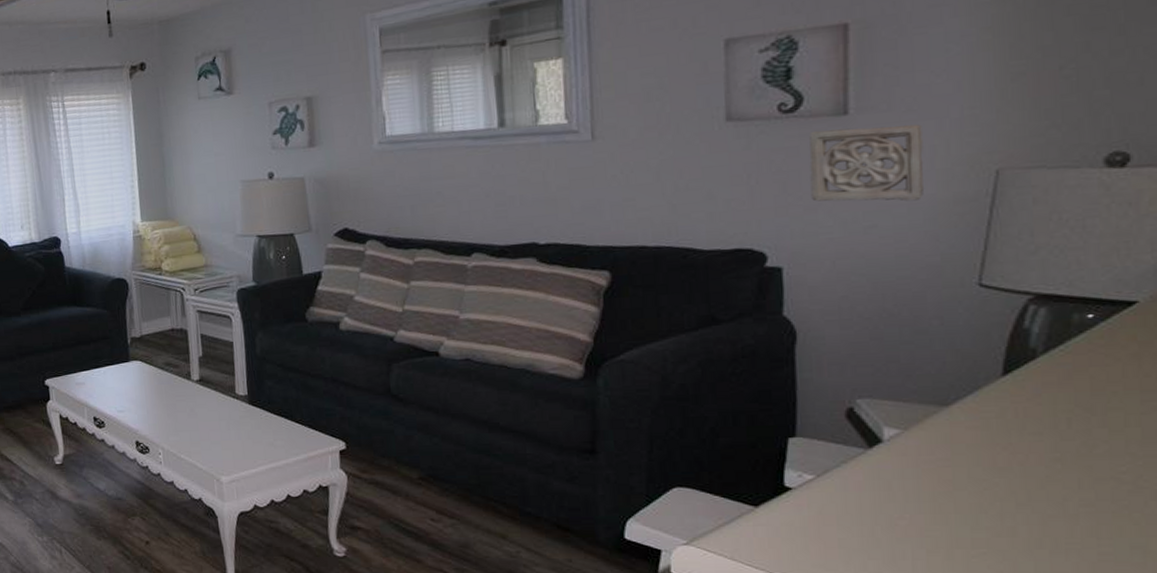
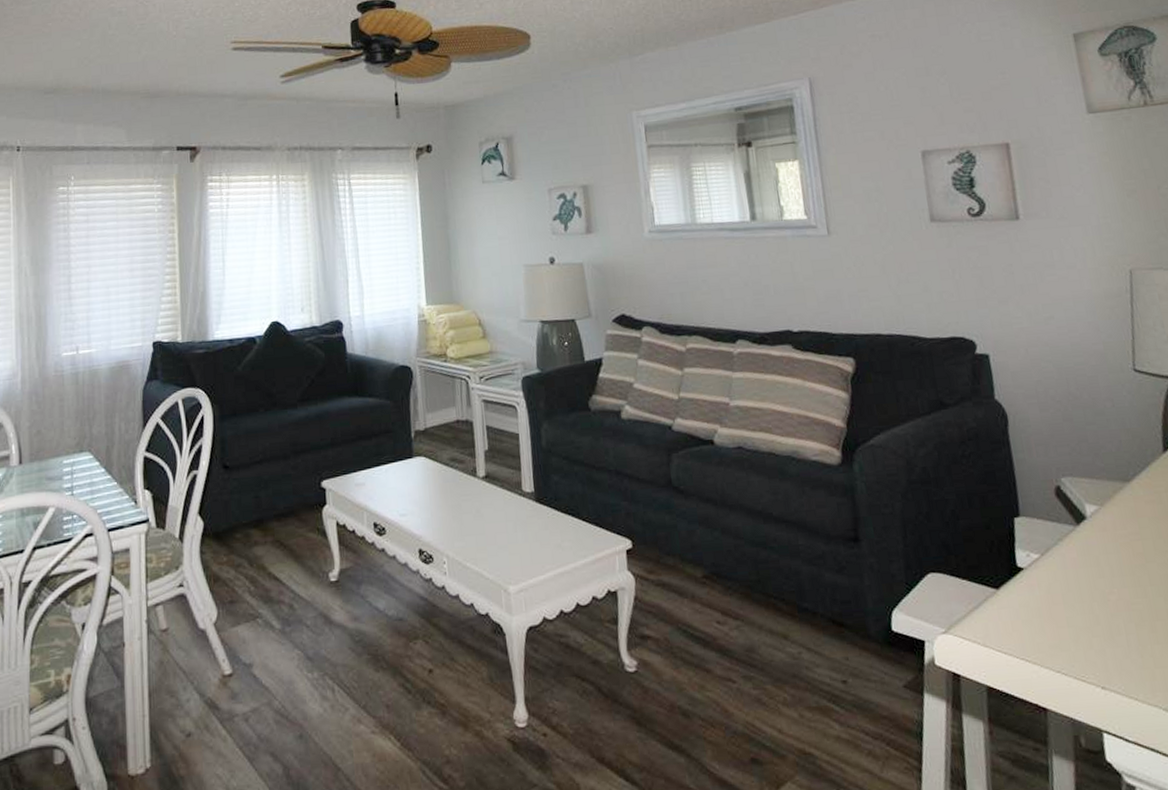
wall ornament: present [809,124,924,202] -> none [993,230,1083,296]

